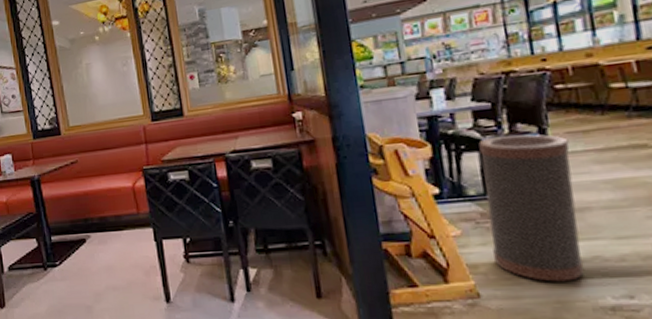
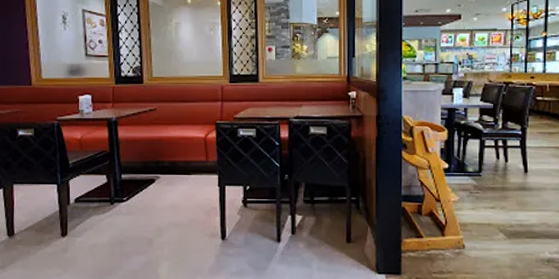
trash can: present [478,134,585,282] -> none [478,129,539,240]

